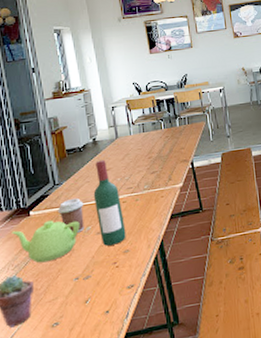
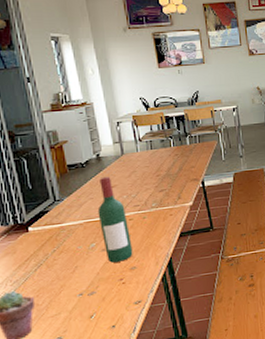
teapot: present [12,220,80,263] -> none [9,236,84,279]
coffee cup: present [58,197,84,233] -> none [59,214,88,250]

